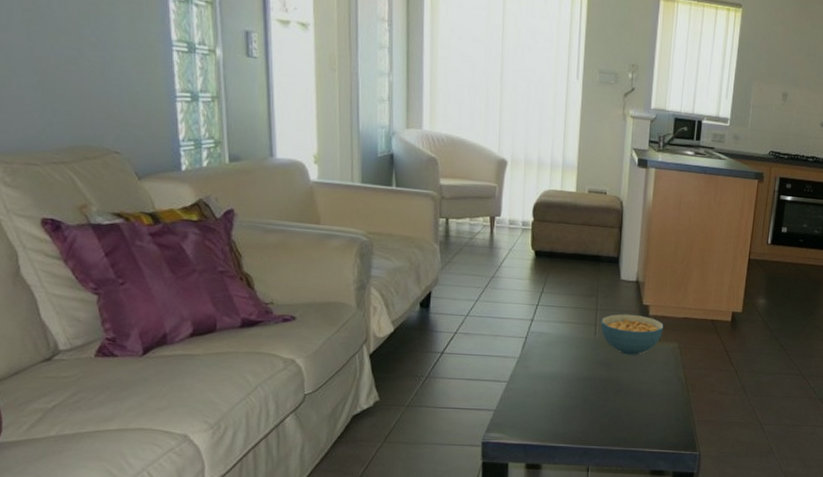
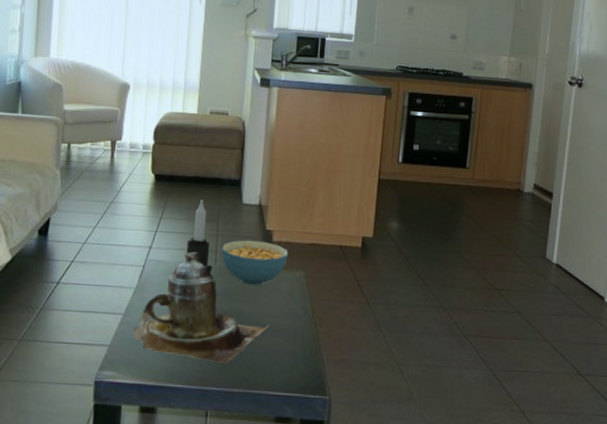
teapot: none [517,324,646,425] -> present [133,251,270,363]
candle: none [567,275,590,338] -> present [186,199,210,267]

